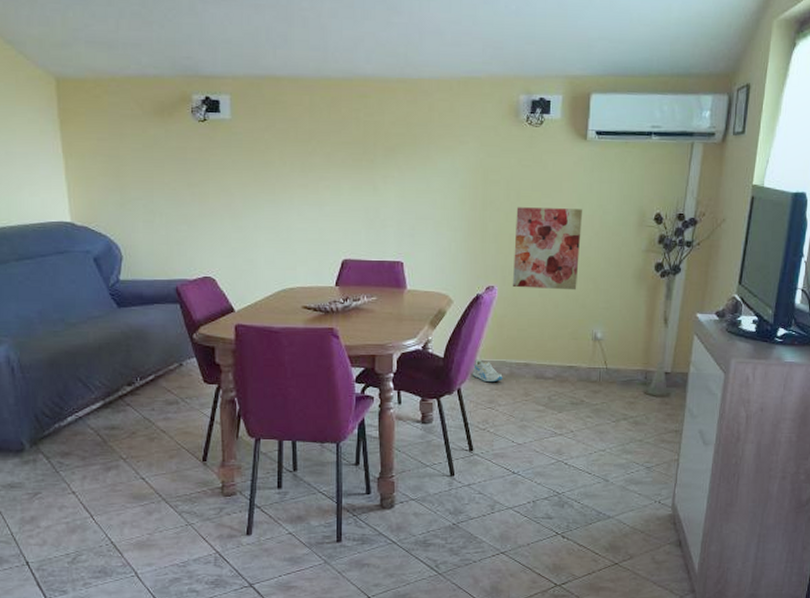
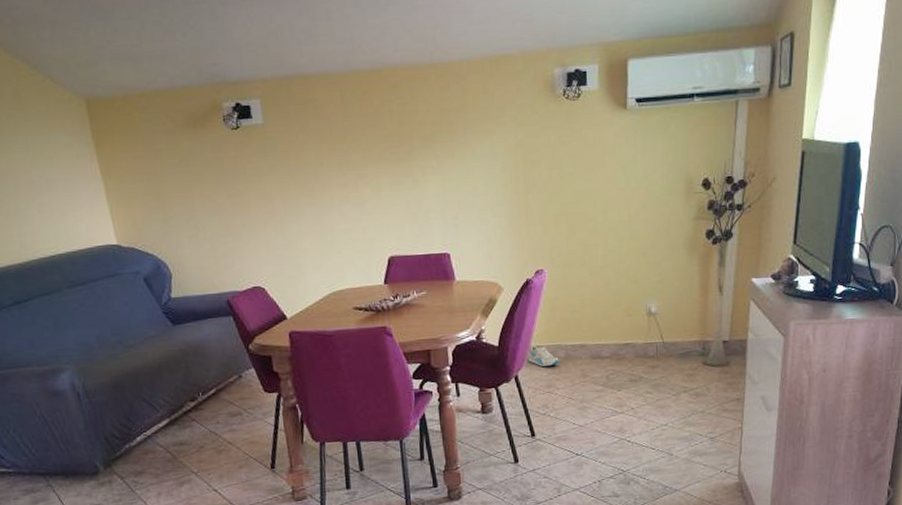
wall art: present [513,207,582,291] -> none [560,182,628,269]

